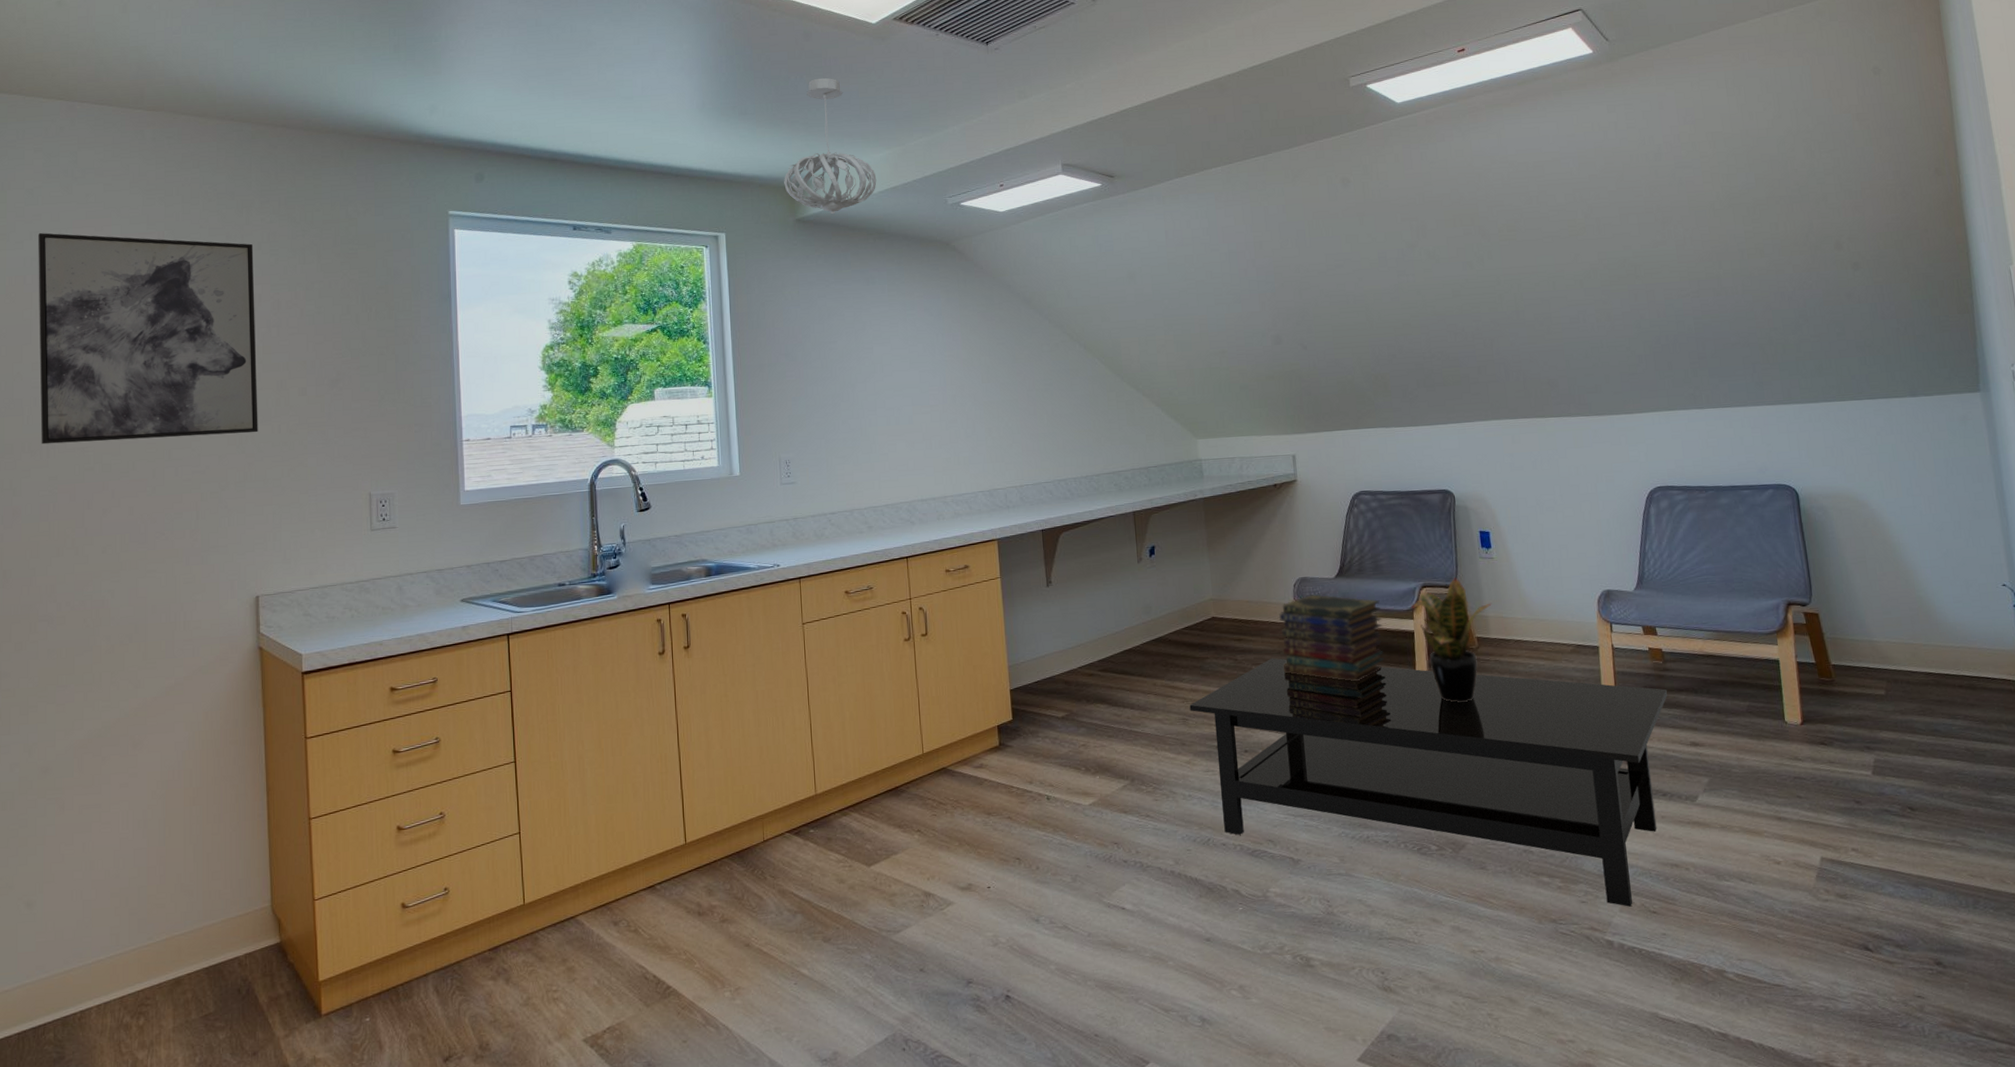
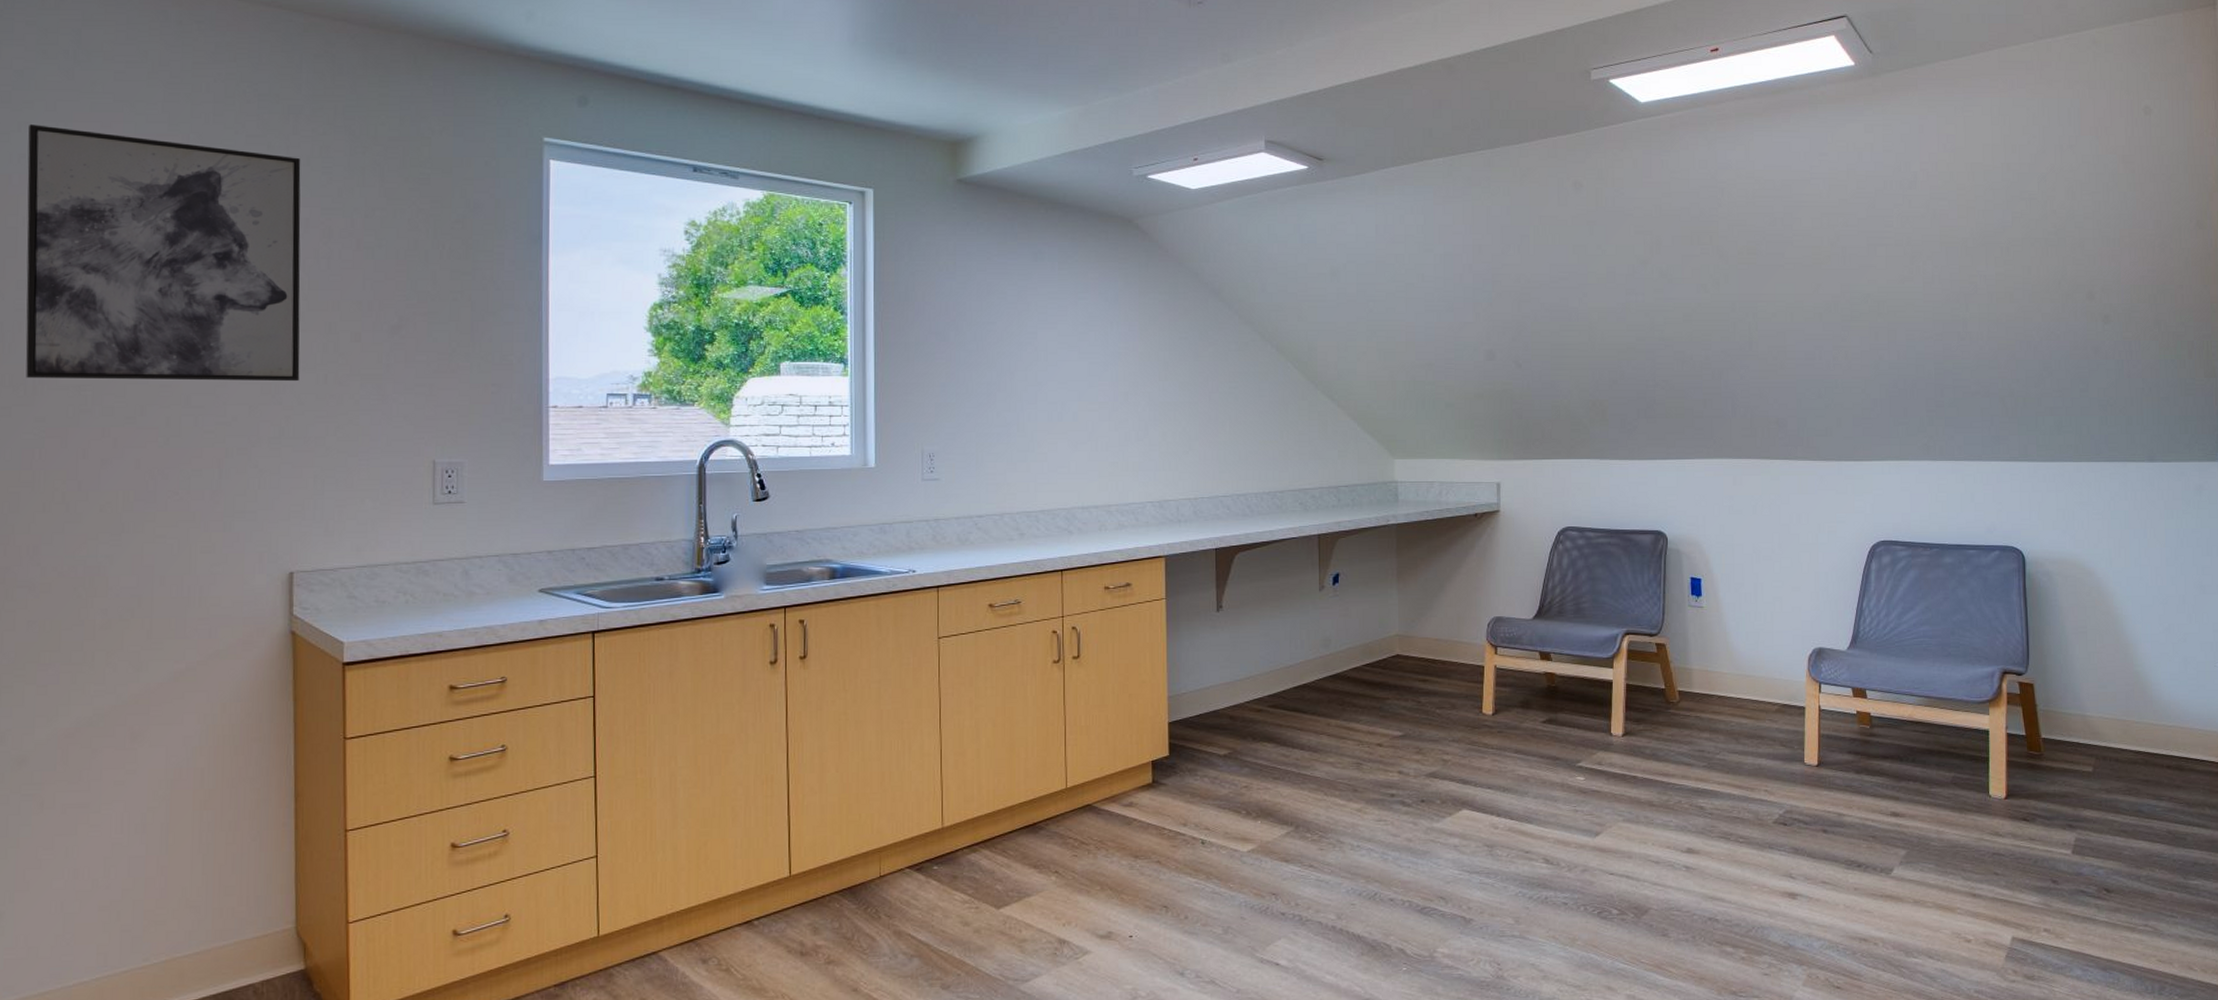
pendant light: present [784,77,877,215] -> none [945,18,1053,177]
coffee table: present [1189,658,1667,907] -> none [1365,702,1871,981]
book stack: present [1278,594,1384,682] -> none [1468,636,1579,732]
potted plant: present [1411,577,1492,703] -> none [1611,626,1697,759]

